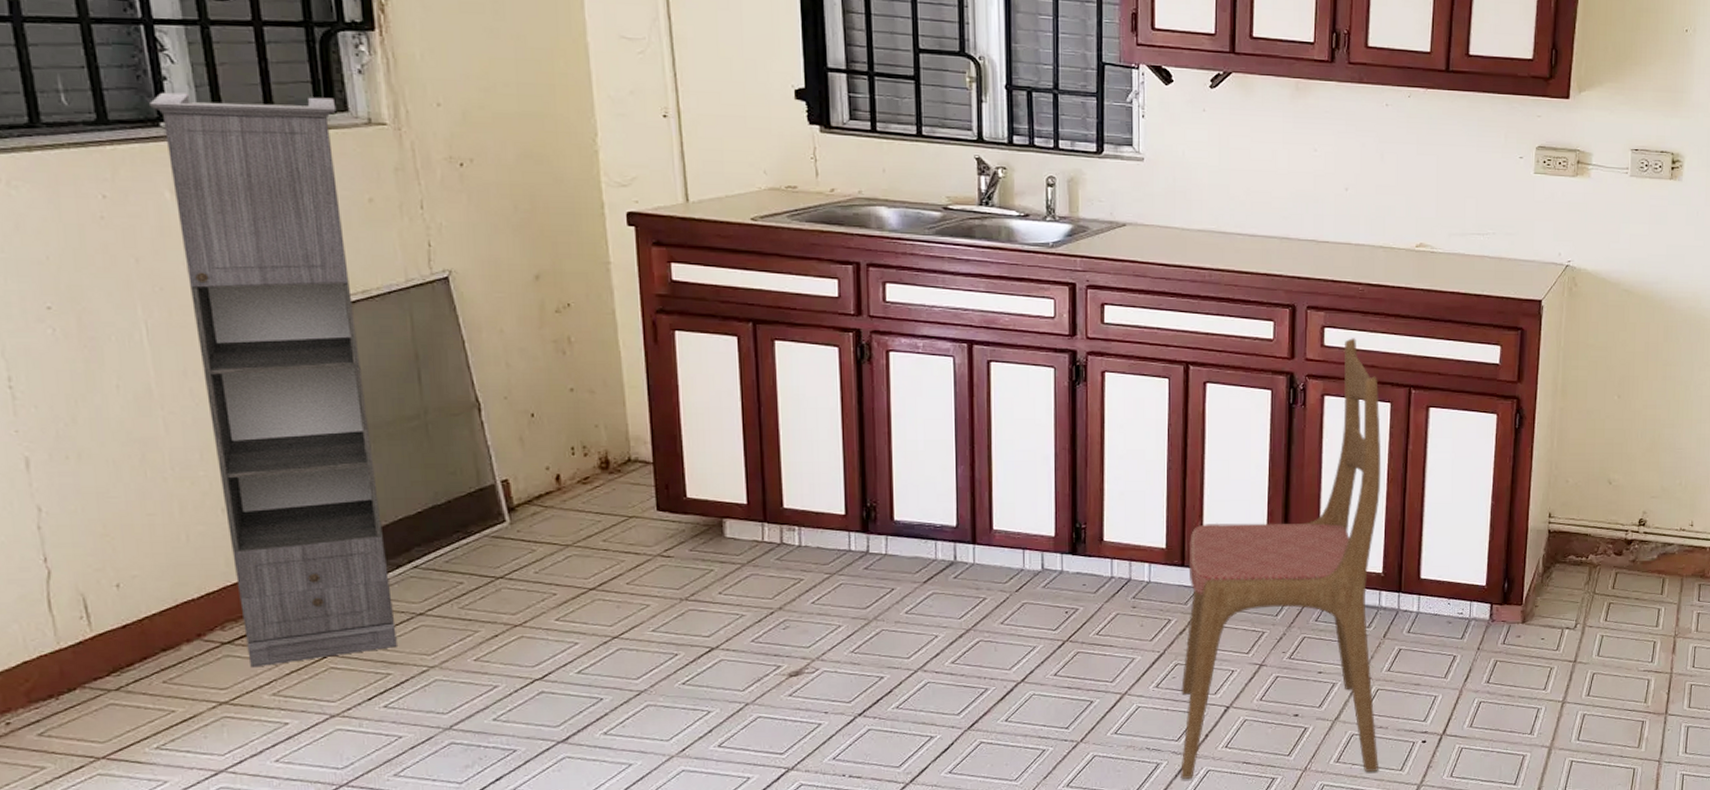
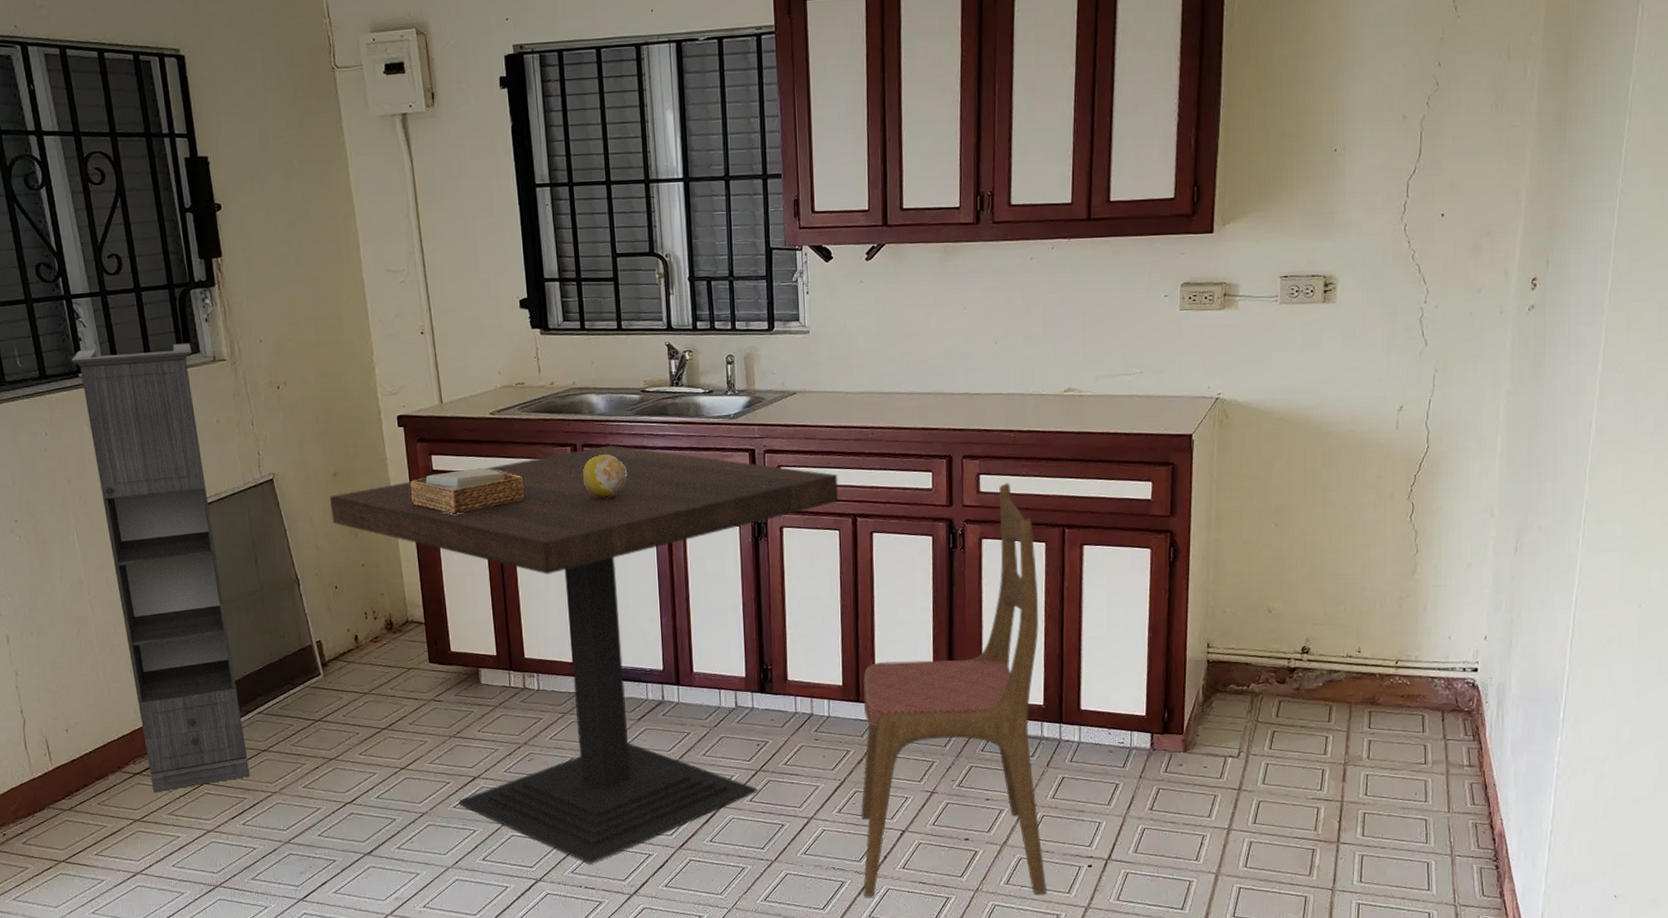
dining table: none [527,266,1170,749] -> present [329,445,839,864]
napkin holder: none [641,282,792,335] -> present [410,468,525,514]
fruit: none [866,276,921,327] -> present [582,453,627,498]

